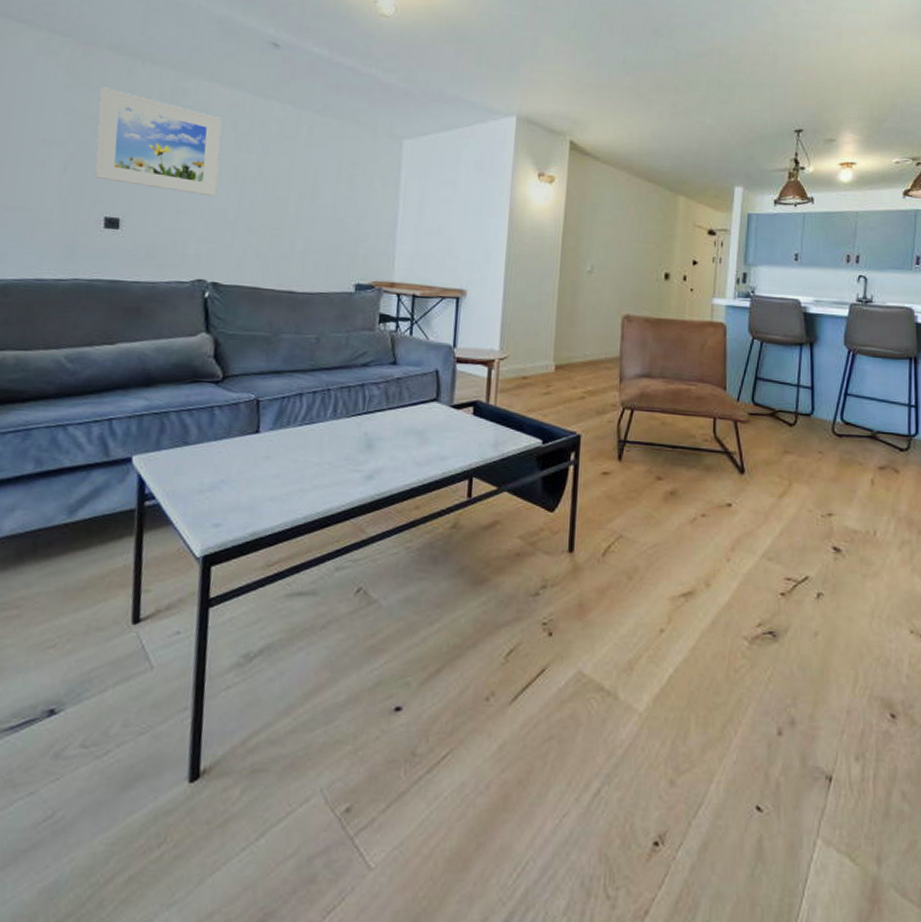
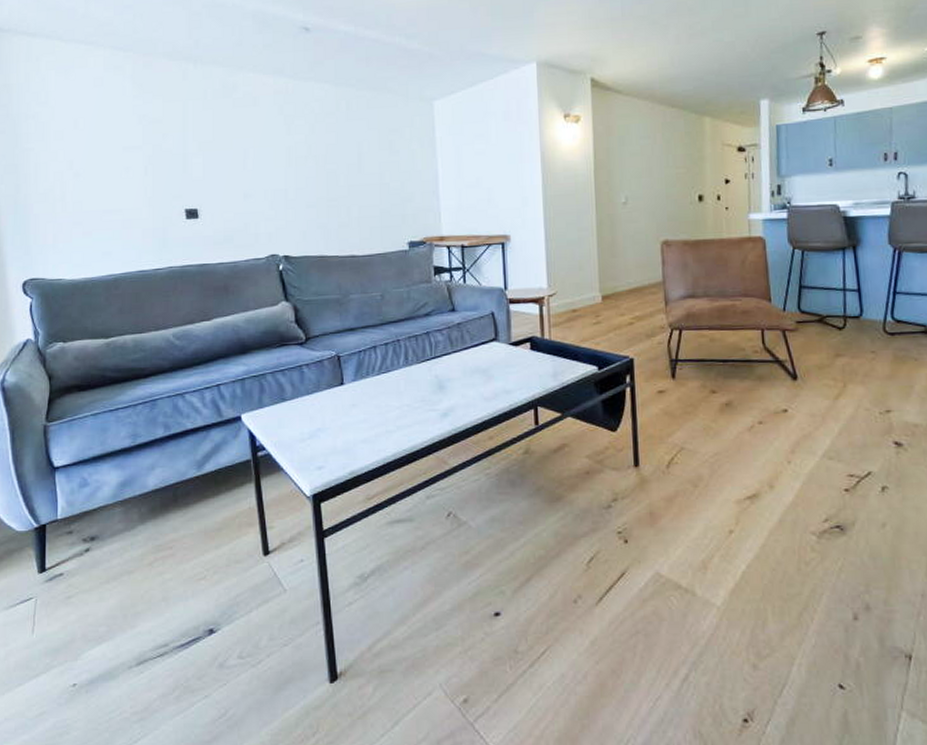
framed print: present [94,87,222,197] -> none [162,92,276,179]

